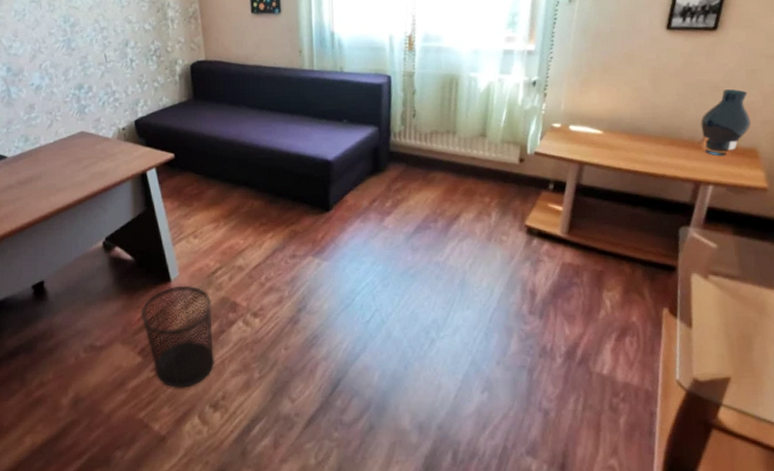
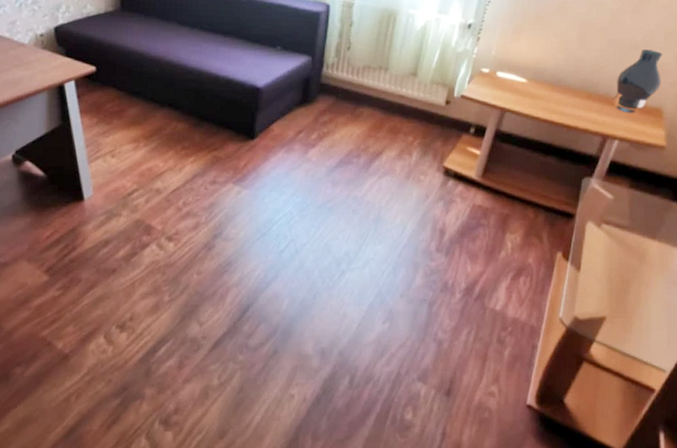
waste bin: present [140,286,214,388] -> none [49,206,126,308]

